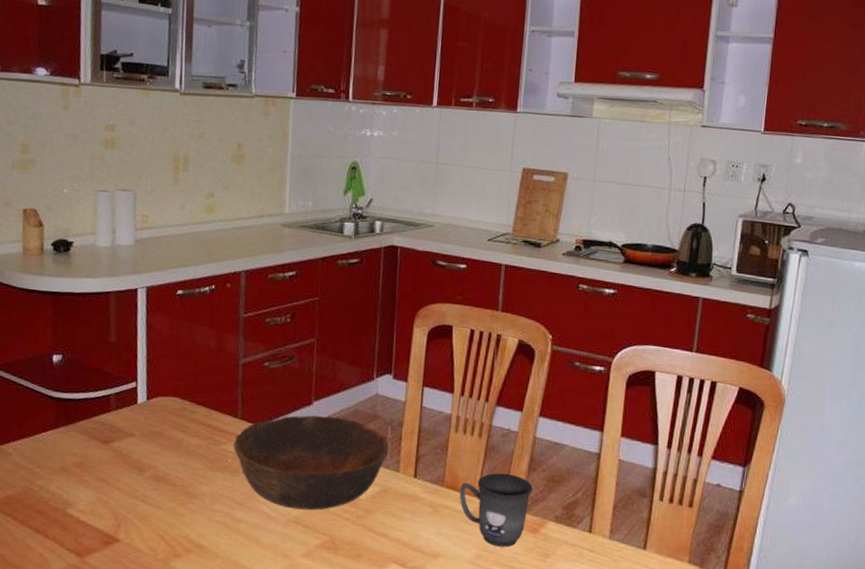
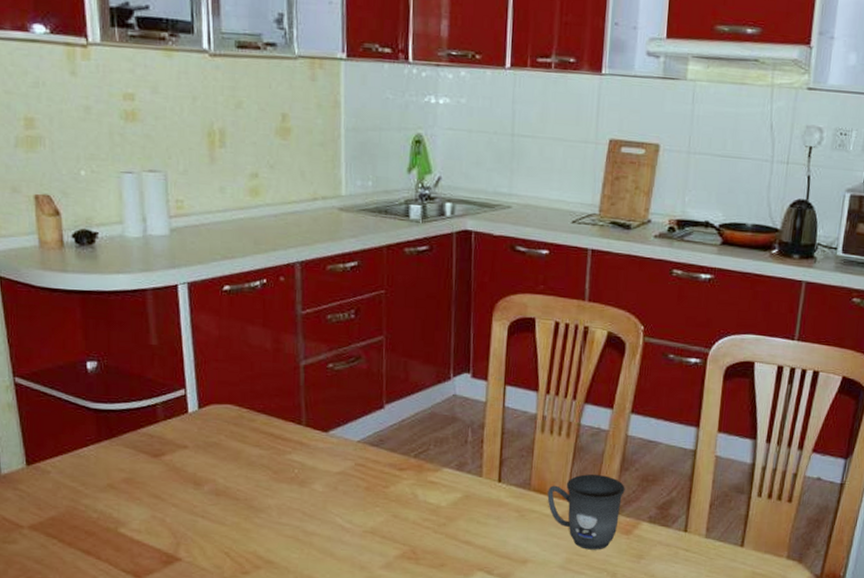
bowl: present [233,415,389,511] -> none [299,419,470,520]

